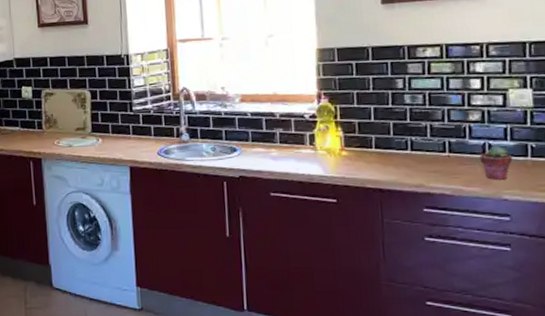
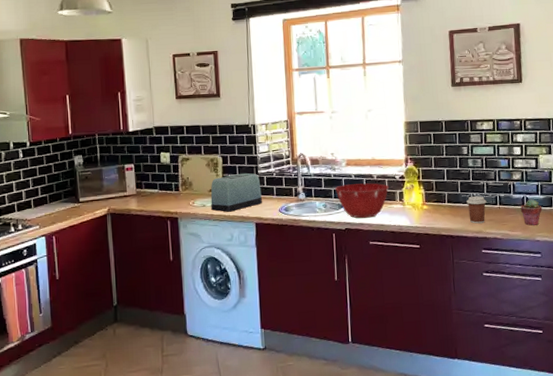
toaster: none [78,109,137,154] -> present [210,172,262,212]
mixing bowl: none [226,123,297,165] -> present [335,183,390,219]
coffee cup: none [402,140,431,176] -> present [466,195,487,224]

